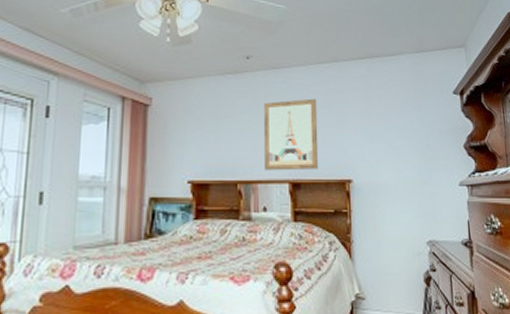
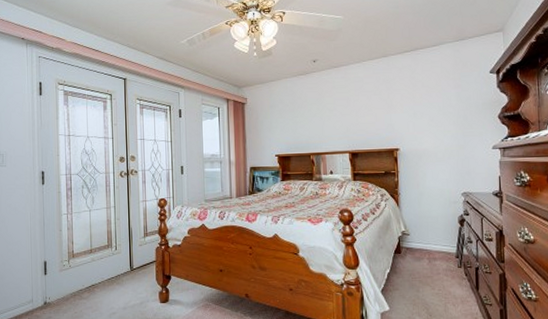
wall art: present [264,98,319,171] -> none [328,88,372,145]

